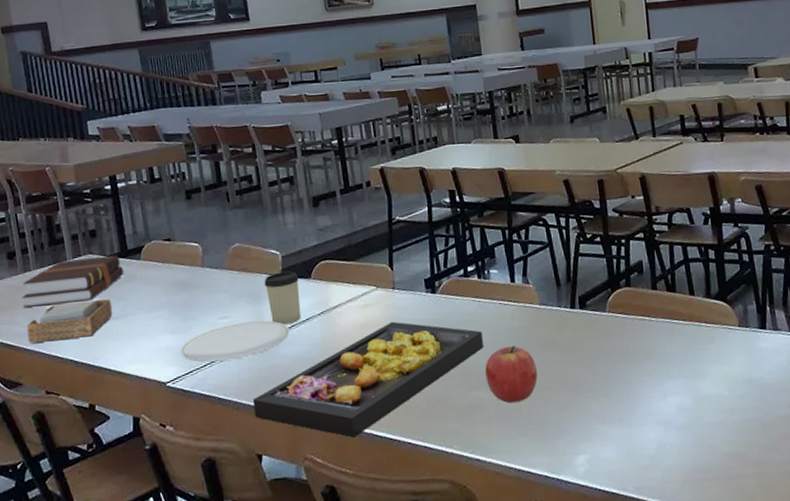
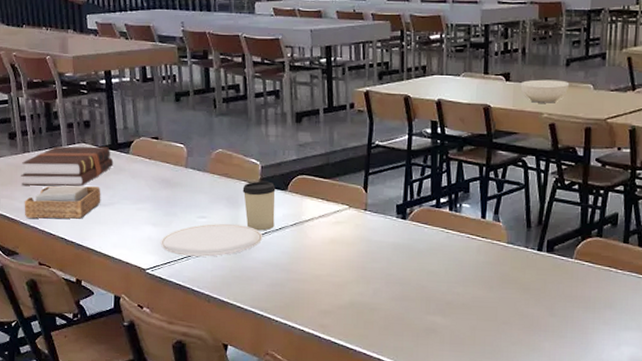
food tray: present [253,321,485,438] -> none [223,240,447,341]
apple: present [485,346,538,403] -> none [444,278,496,331]
bowl: none [530,137,577,161] -> present [520,79,570,103]

